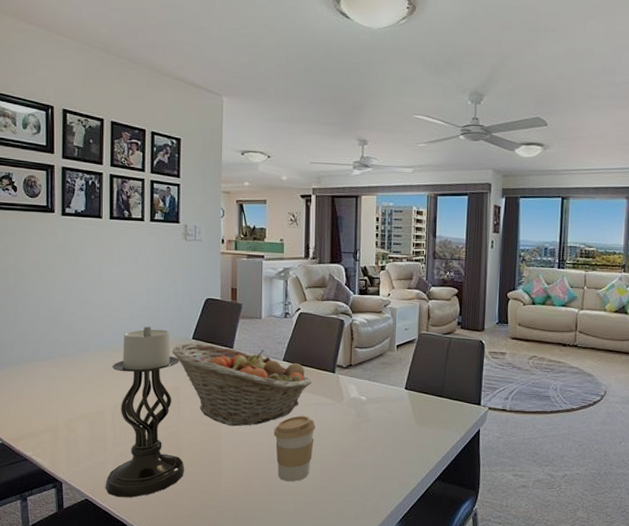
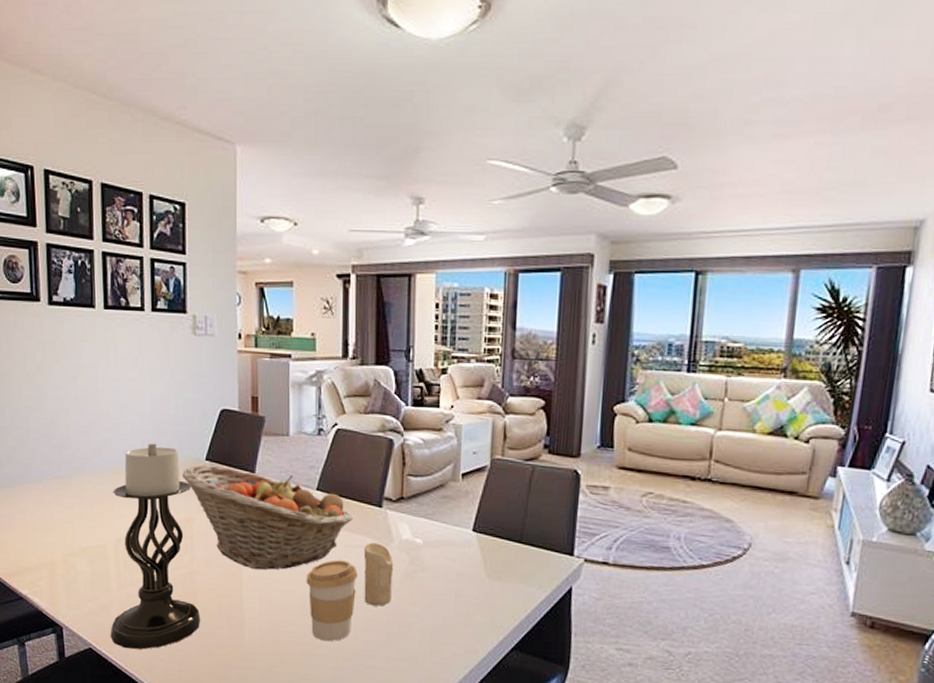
candle: none [320,401,344,451] -> present [363,542,394,607]

